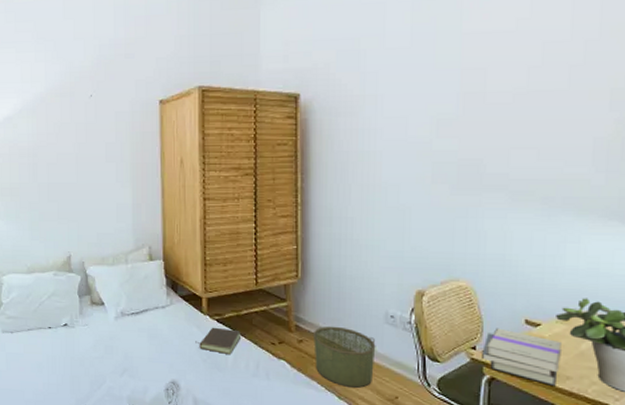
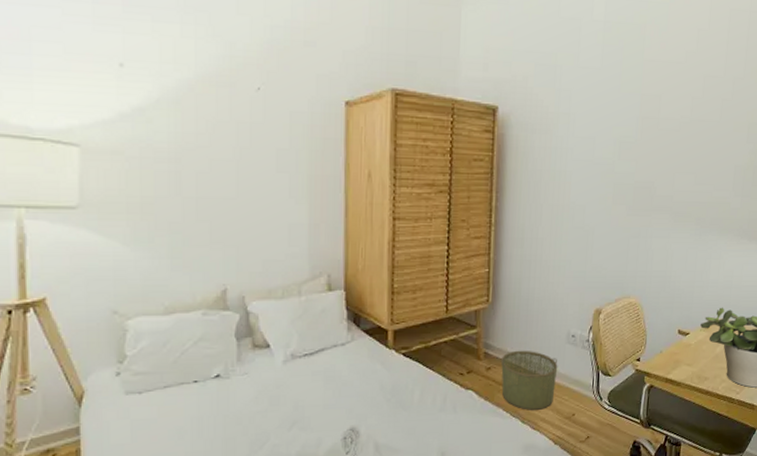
book: present [195,327,242,354] -> none [379,362,429,391]
books: present [482,328,563,386] -> none [644,339,704,387]

